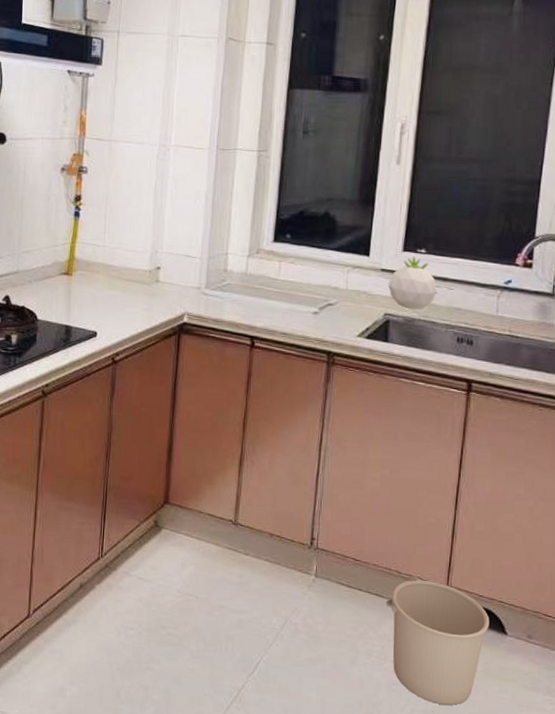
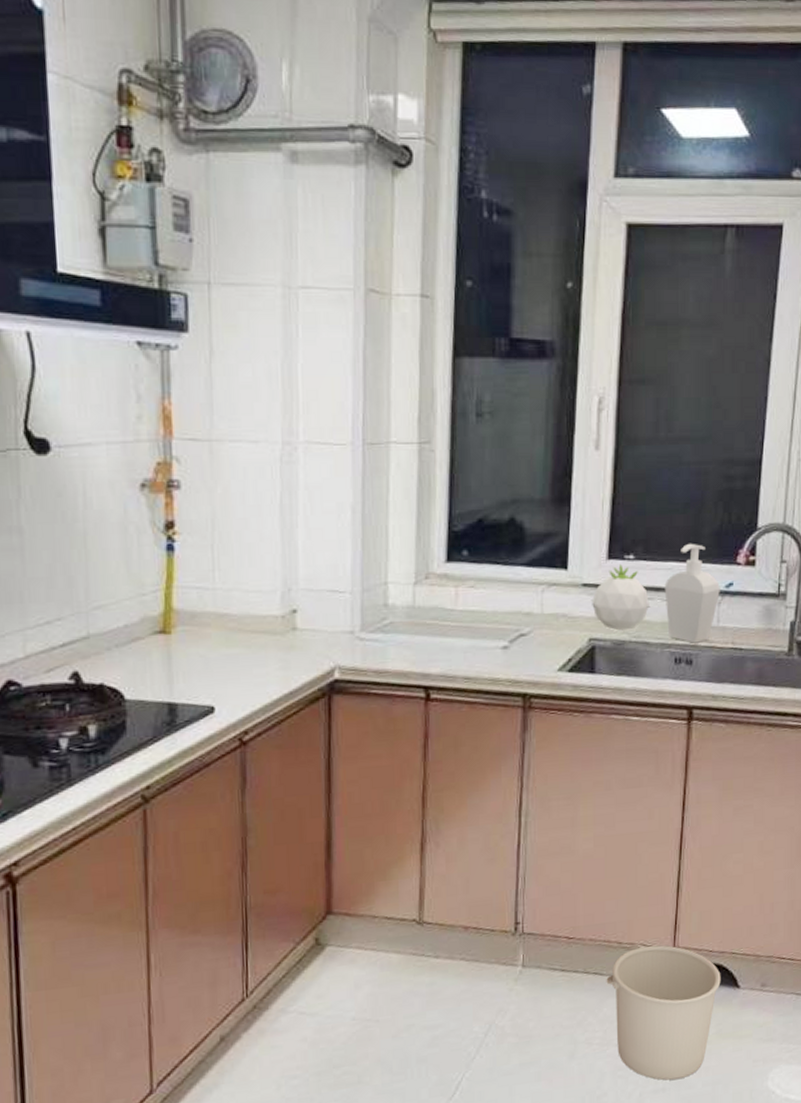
soap bottle: none [450,244,500,327] -> present [664,543,720,643]

